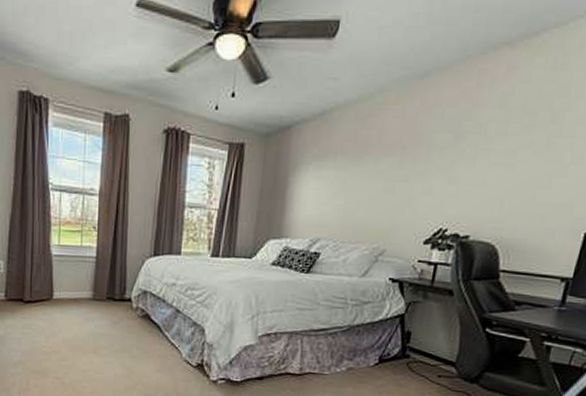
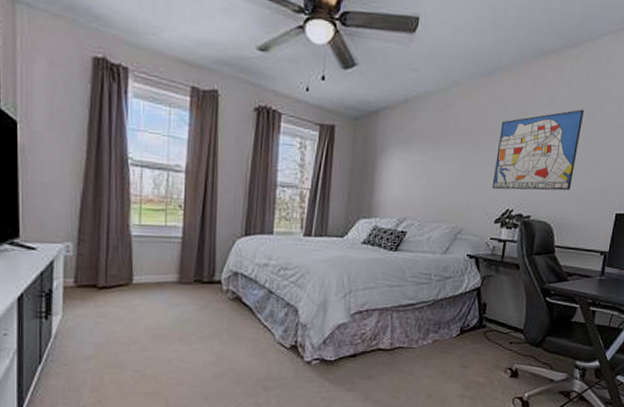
wall art: none [421,109,547,207] -> present [492,109,585,191]

